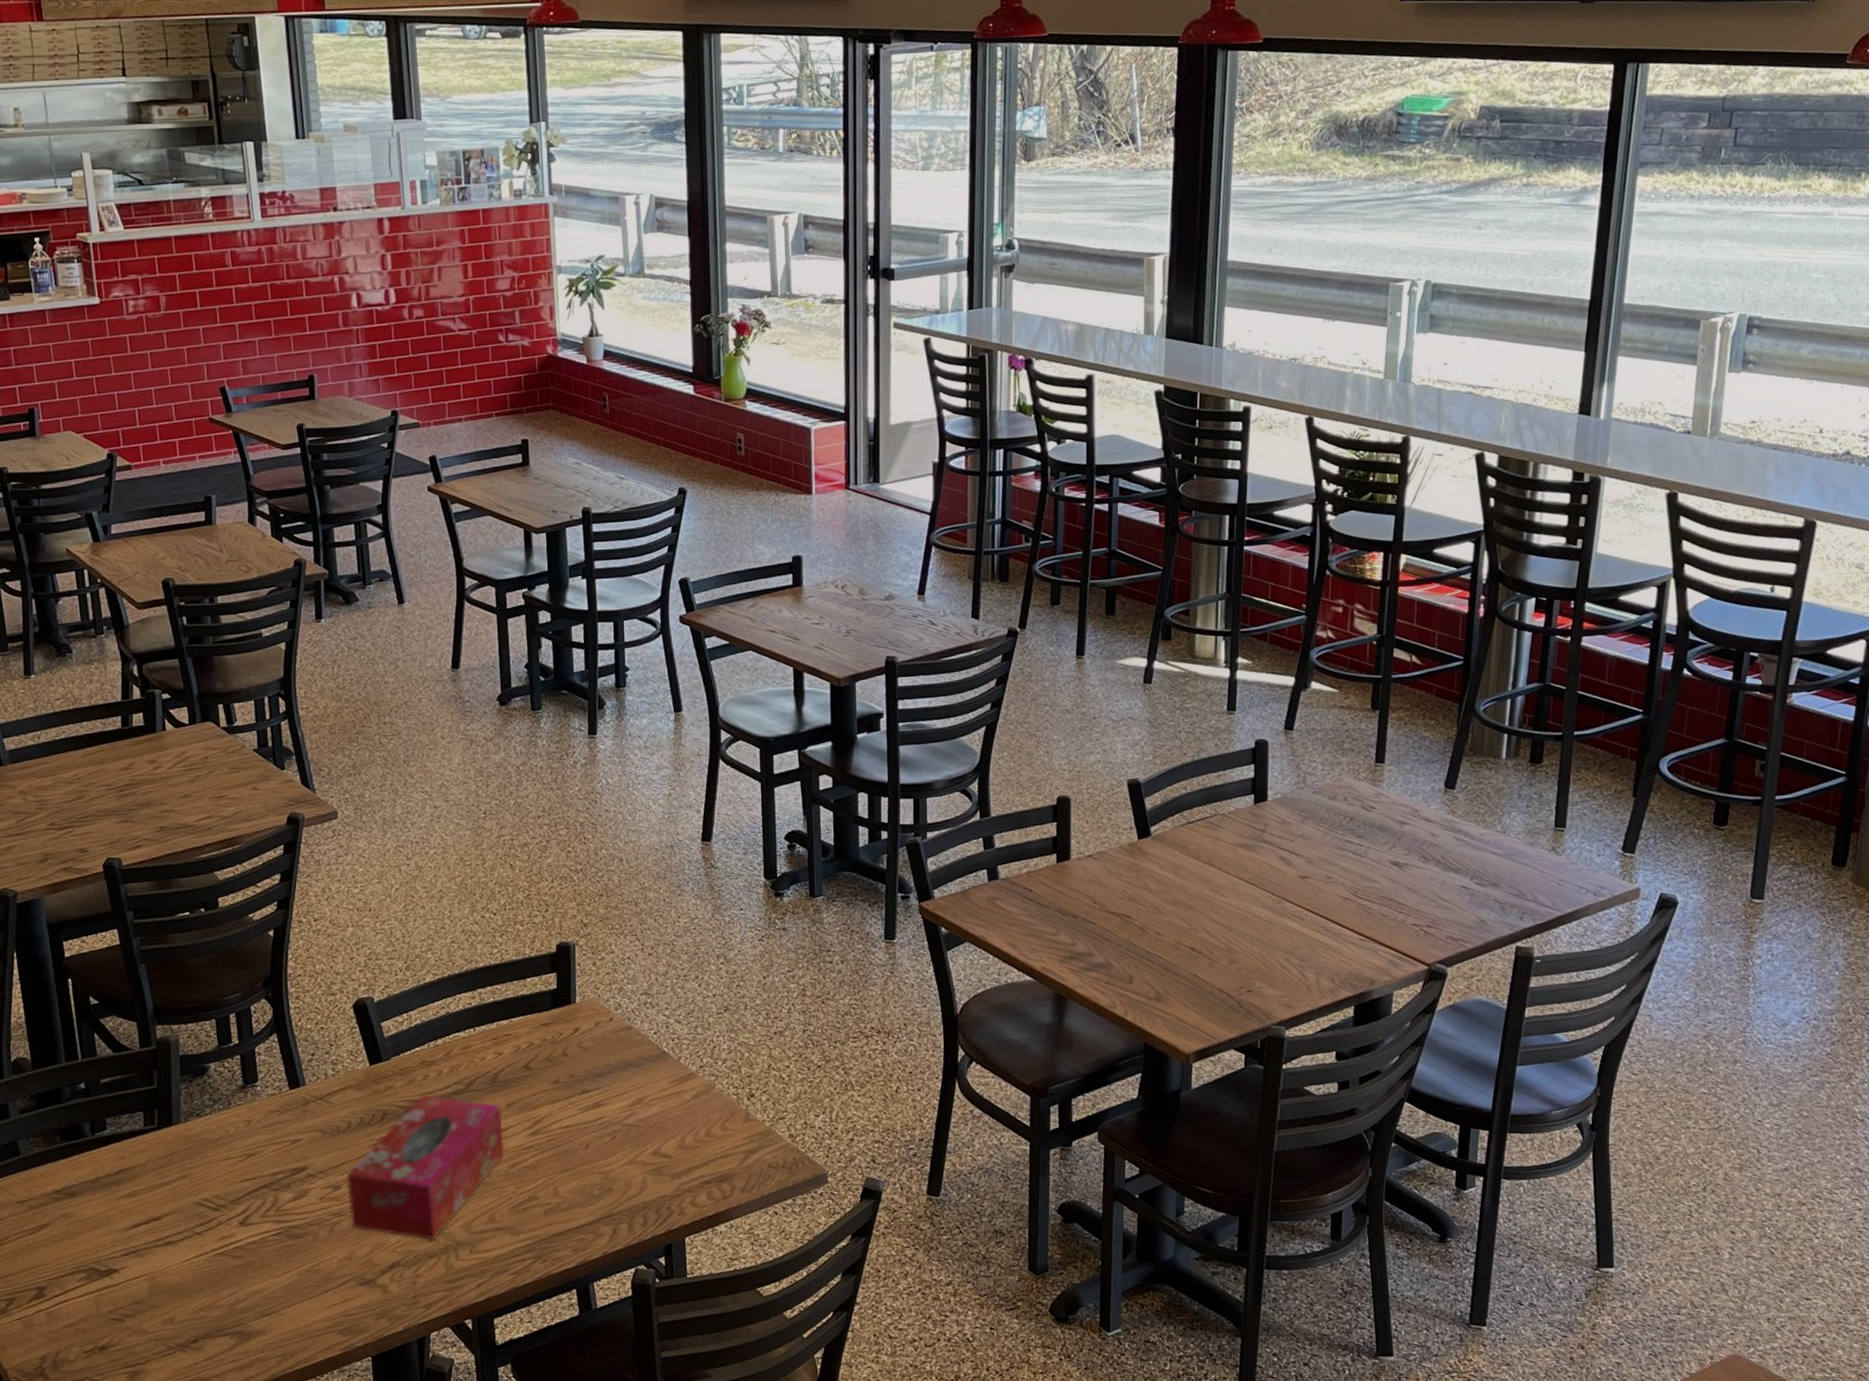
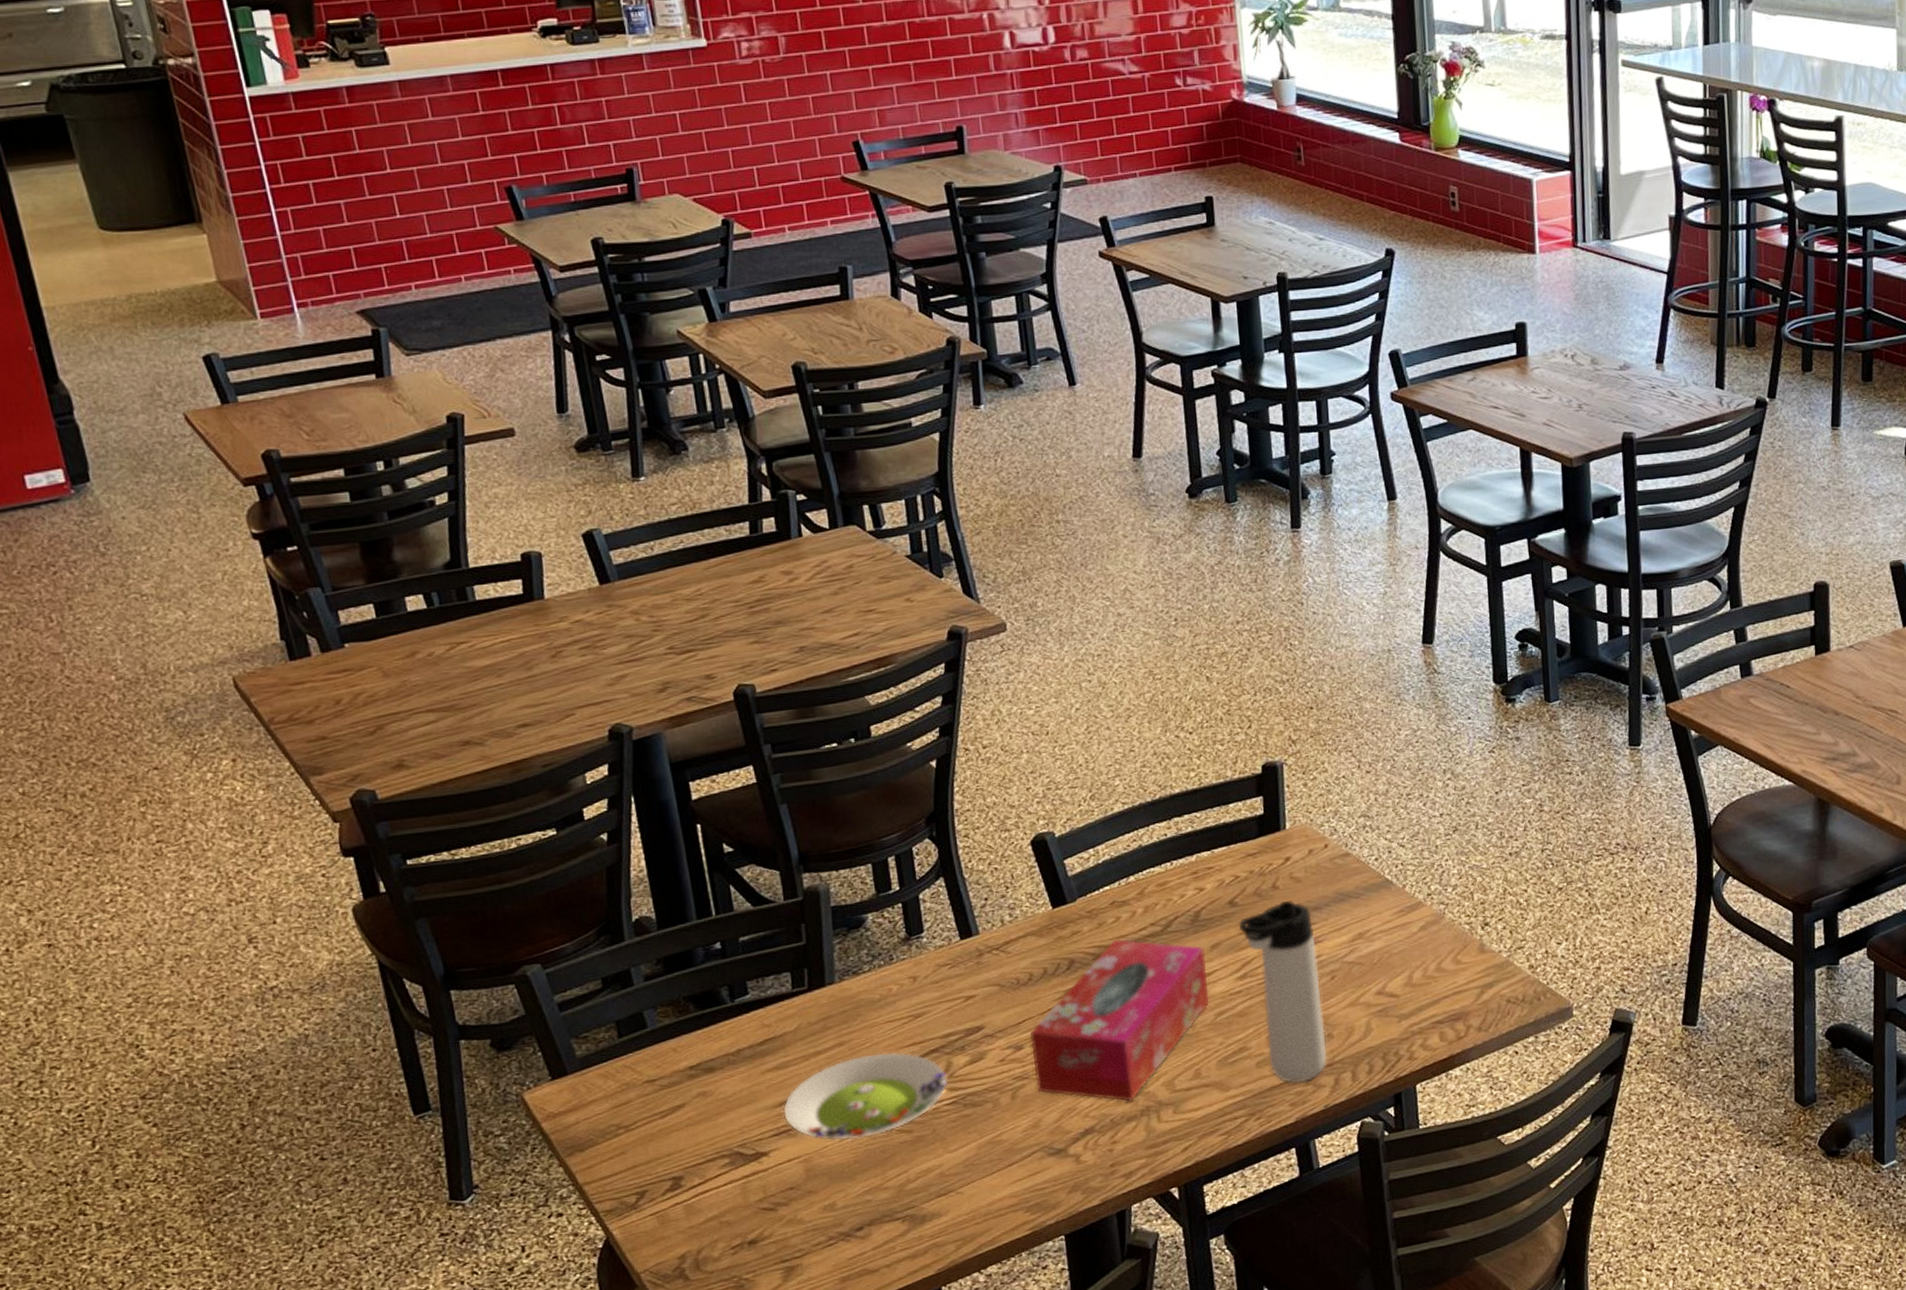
salad plate: none [133,1186,275,1262] -> present [783,1052,948,1141]
thermos bottle: none [531,1066,607,1231] -> present [1238,900,1328,1084]

